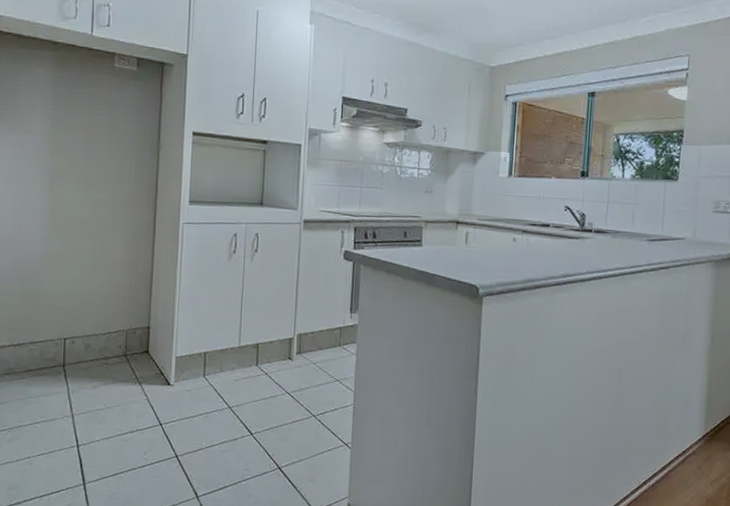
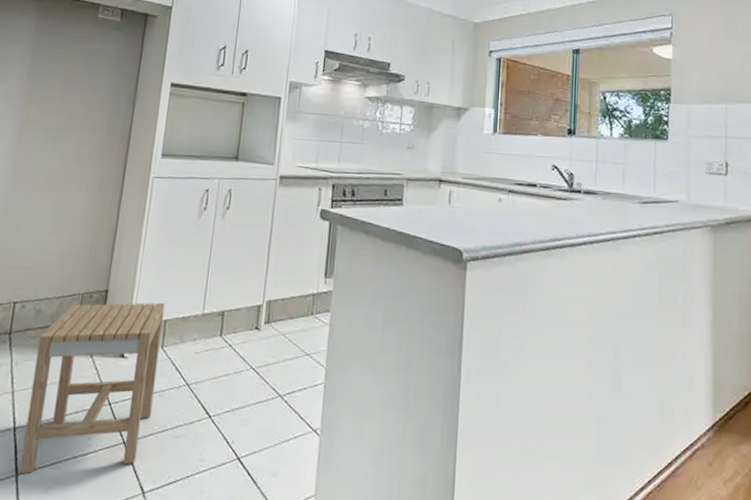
stool: none [86,337,204,484] -> present [19,302,165,475]

